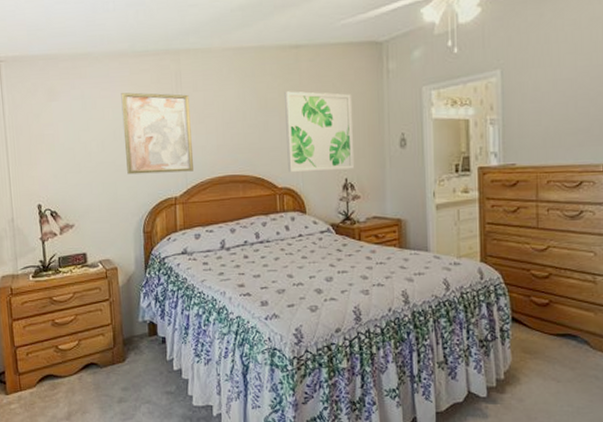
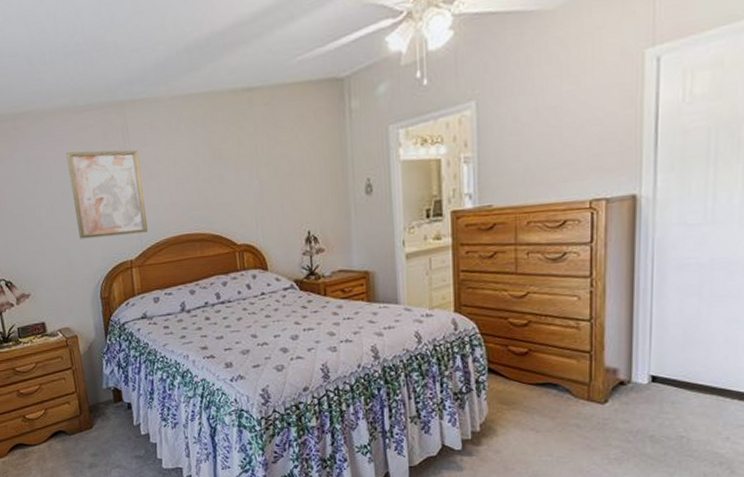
wall art: present [285,91,355,172] -> none [239,138,318,227]

